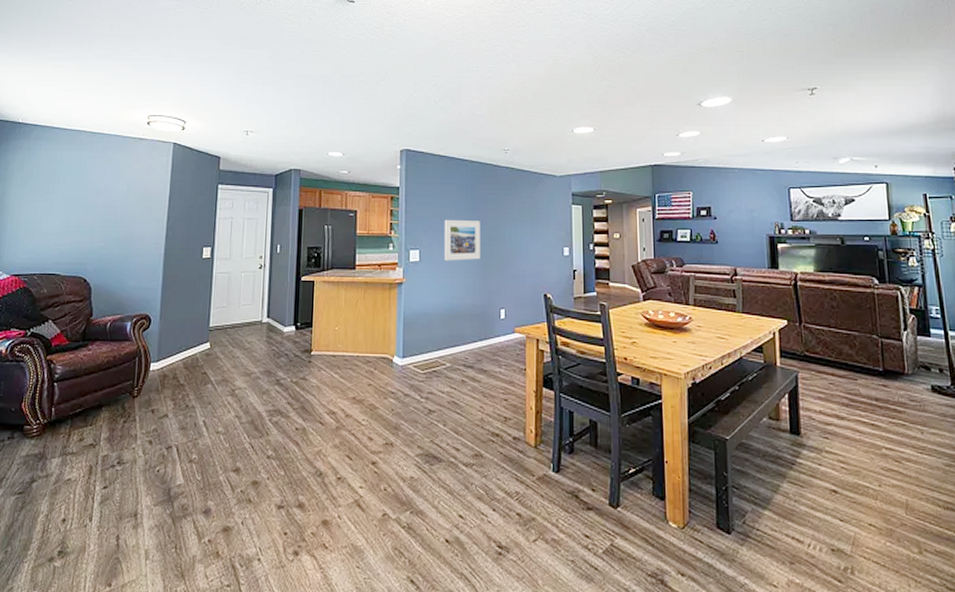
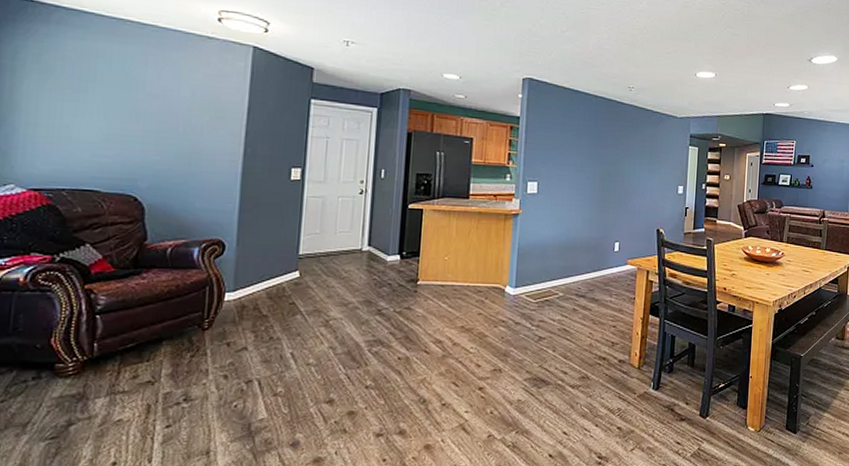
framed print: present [444,219,480,261] -> none [562,152,601,195]

